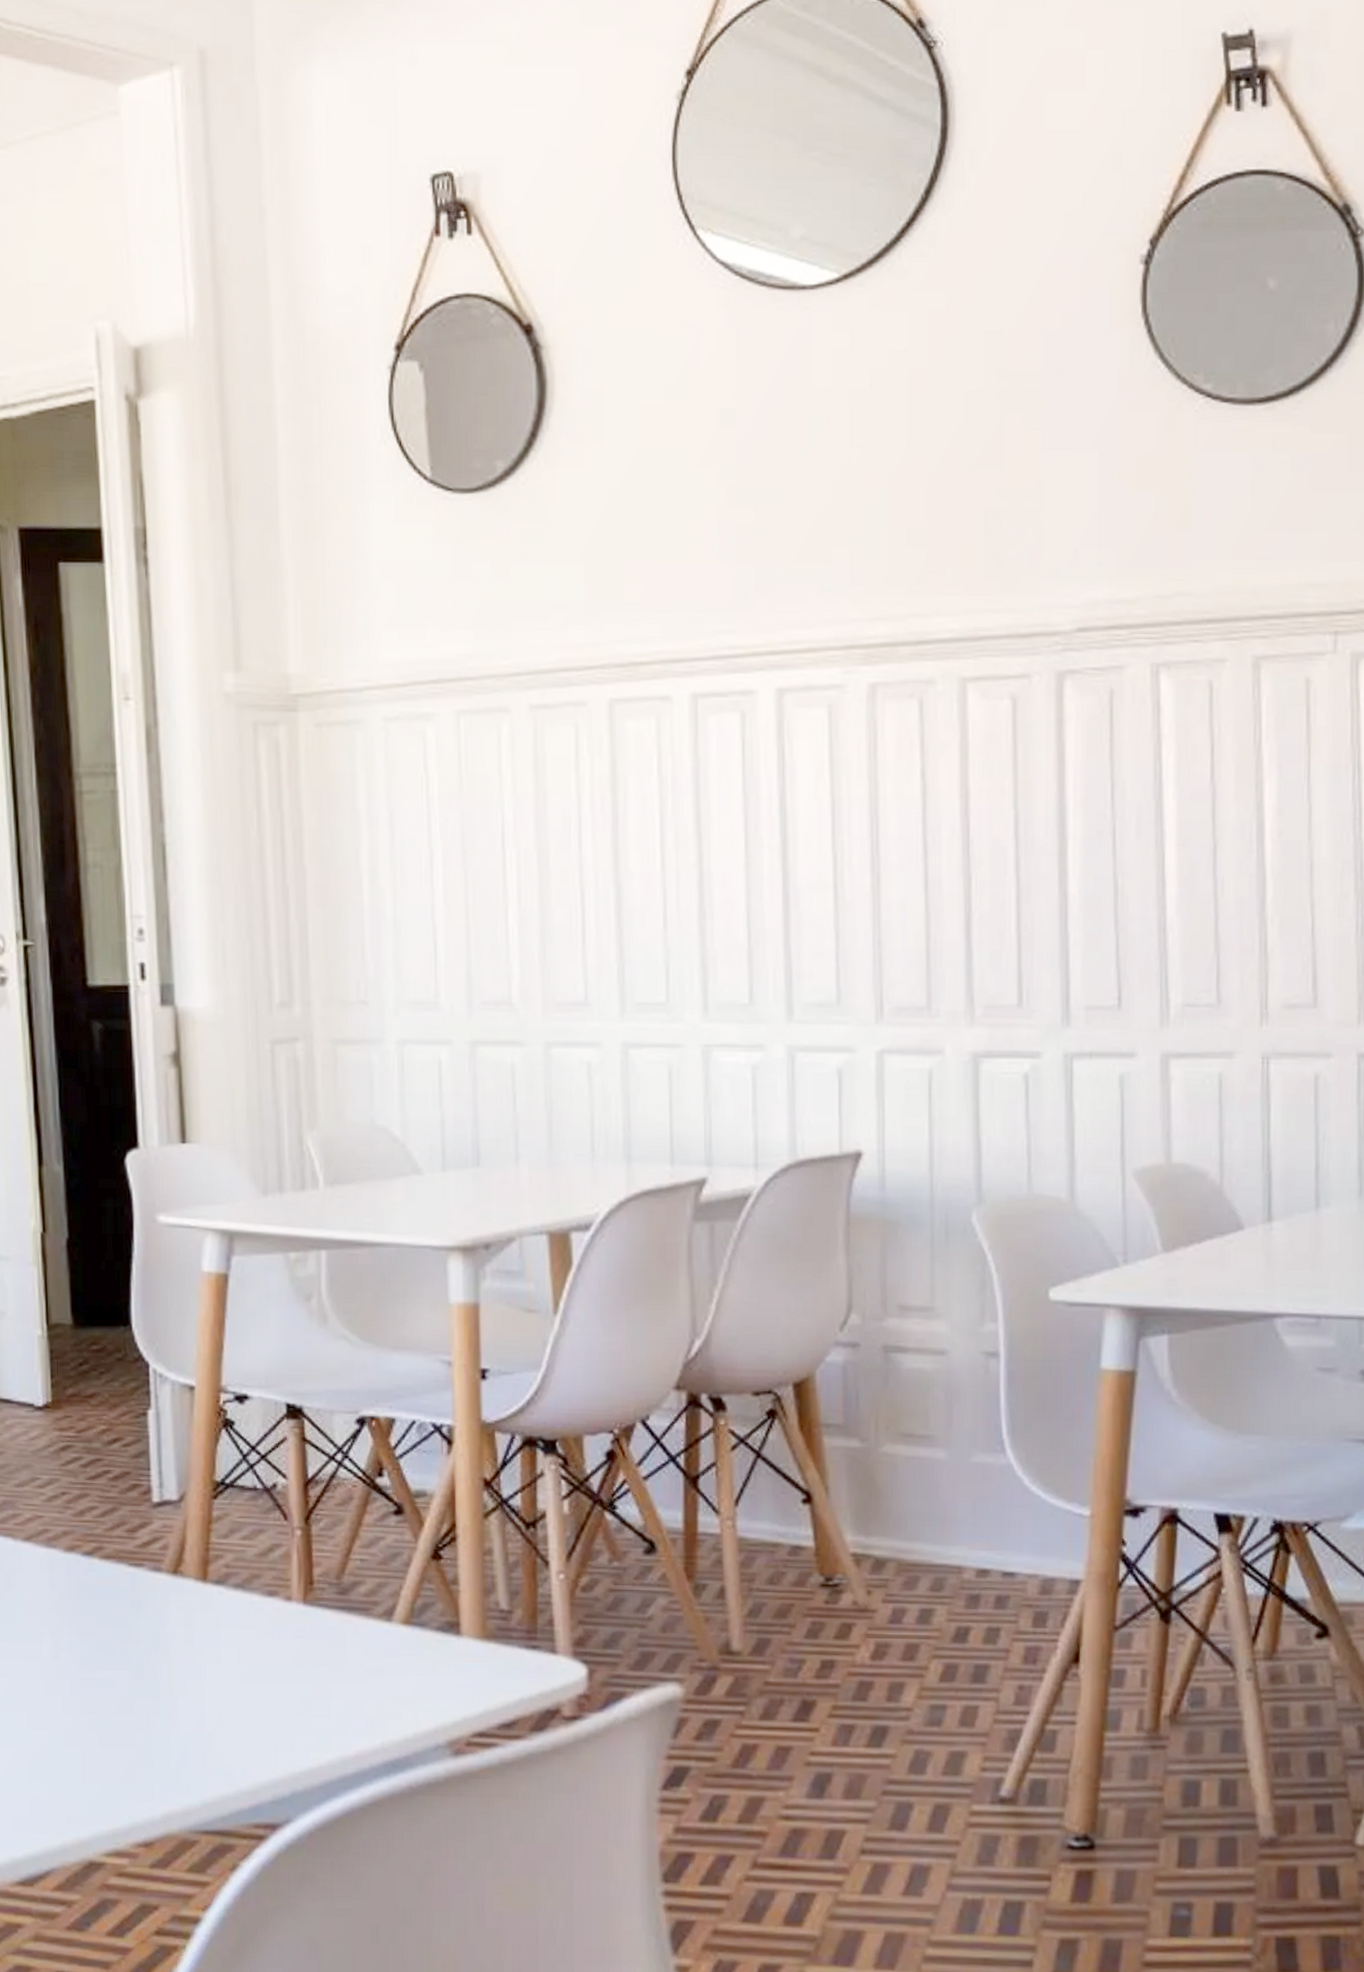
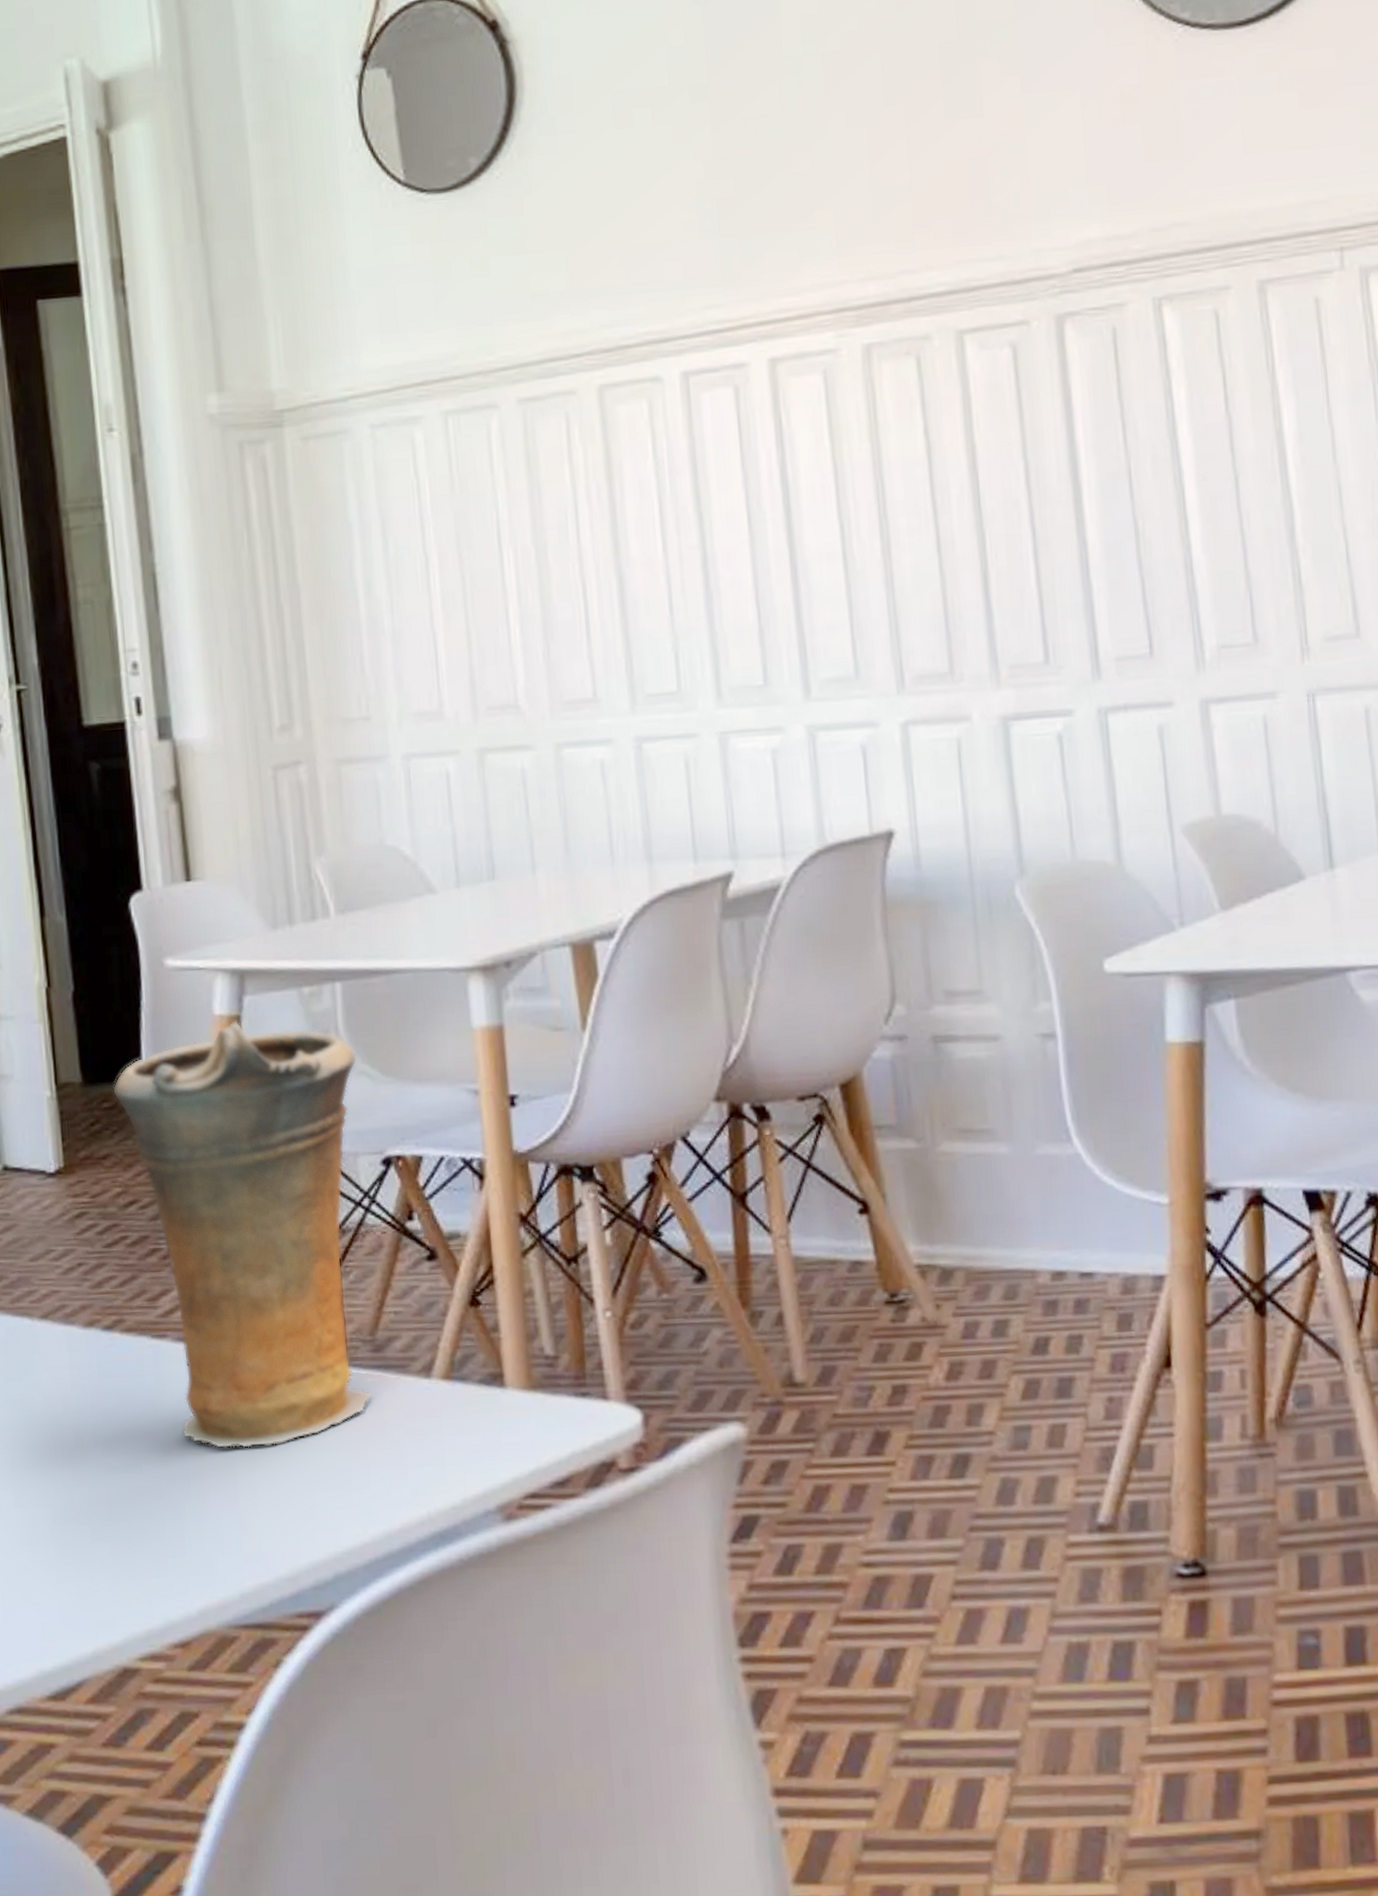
vase: none [102,1278,337,1673] -> present [113,1021,372,1449]

